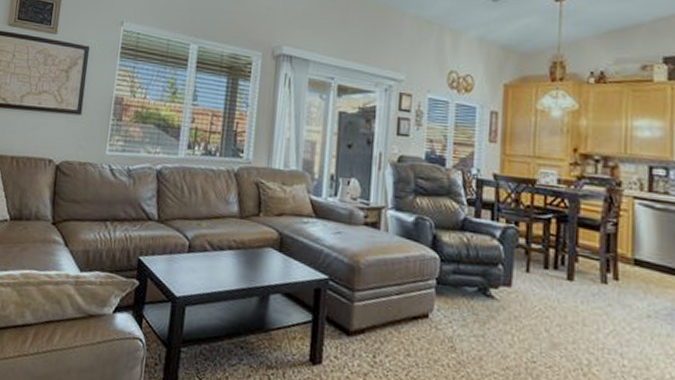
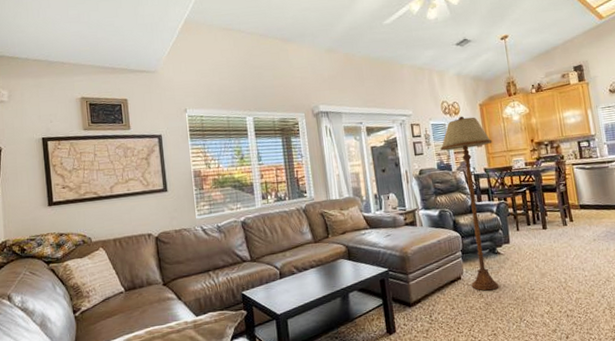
floor lamp: none [434,95,513,346] -> present [440,116,500,291]

